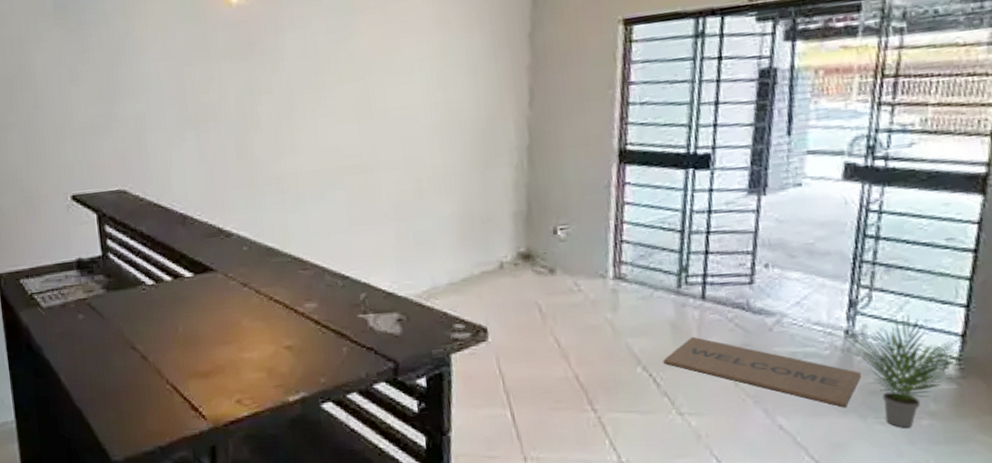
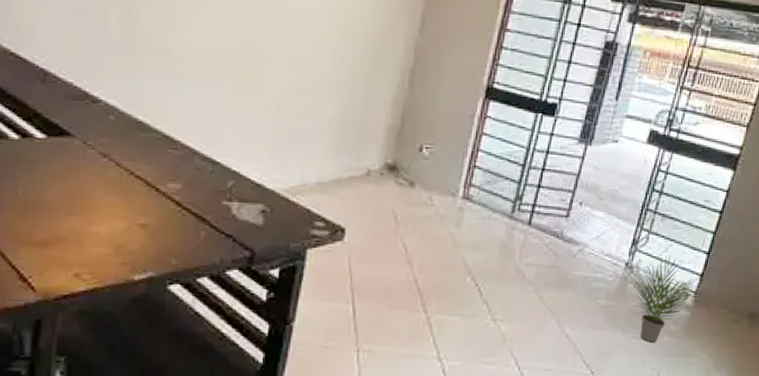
doormat: present [663,336,861,408] -> none [489,255,630,324]

